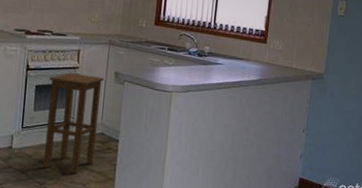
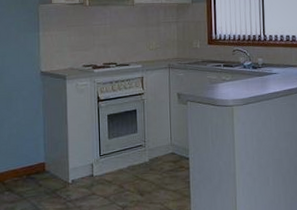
stool: present [43,72,104,175] -> none [119,99,169,195]

